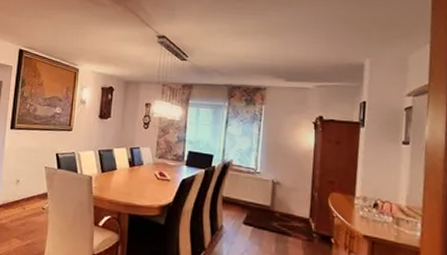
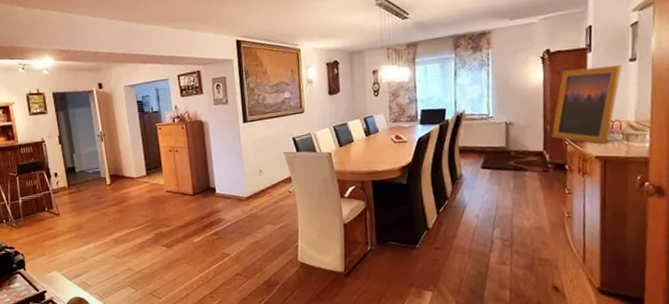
picture frame: none [319,140,395,225] -> present [551,65,622,145]

